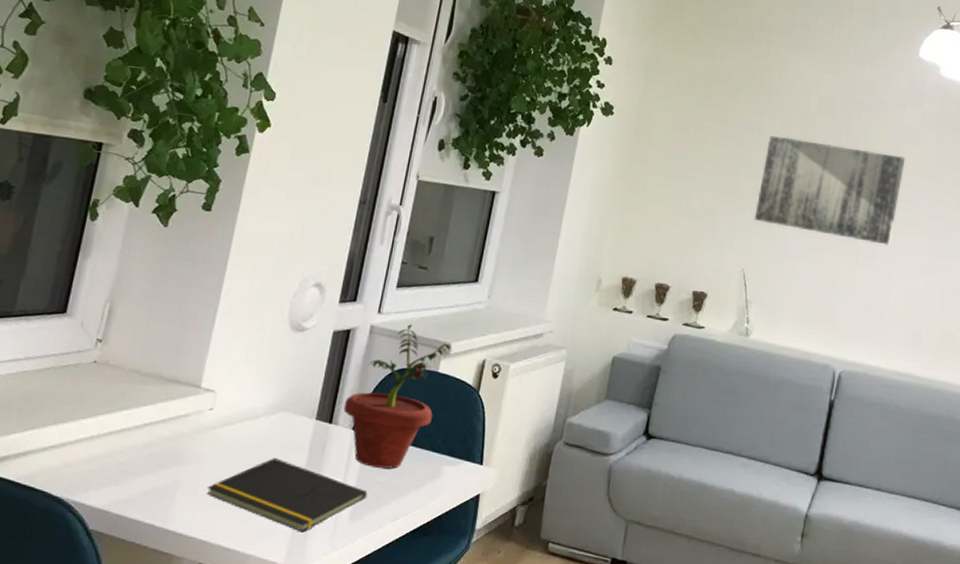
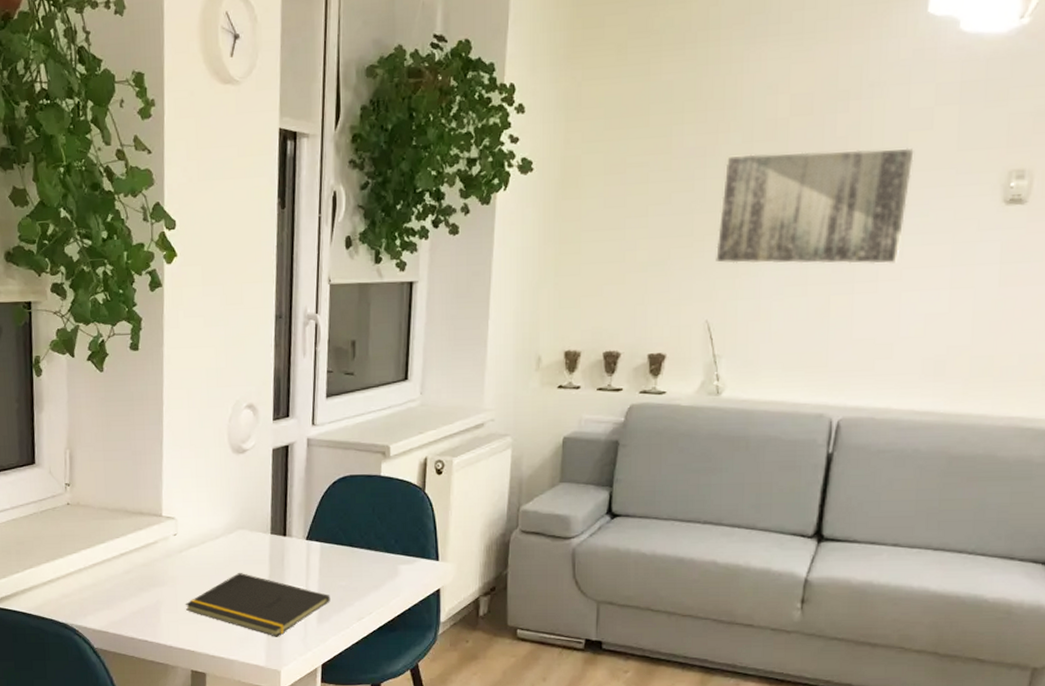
potted plant: present [343,324,452,469] -> none [294,432,392,573]

